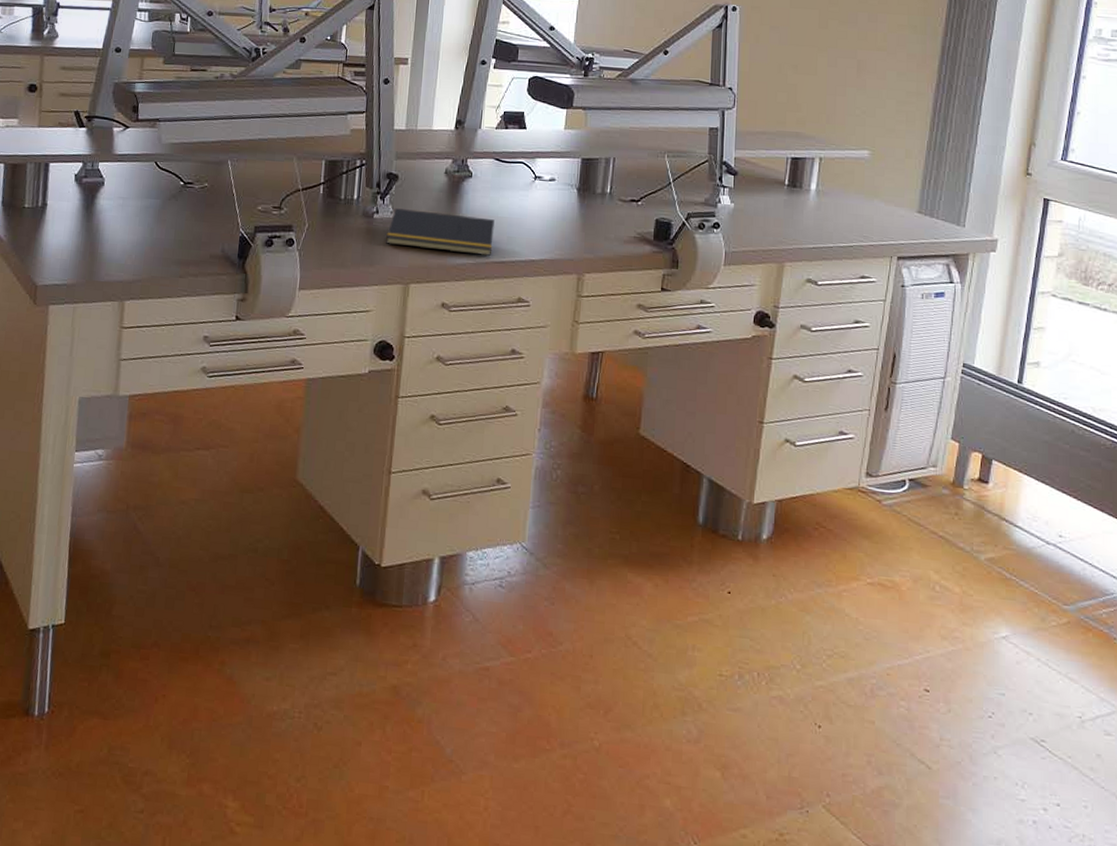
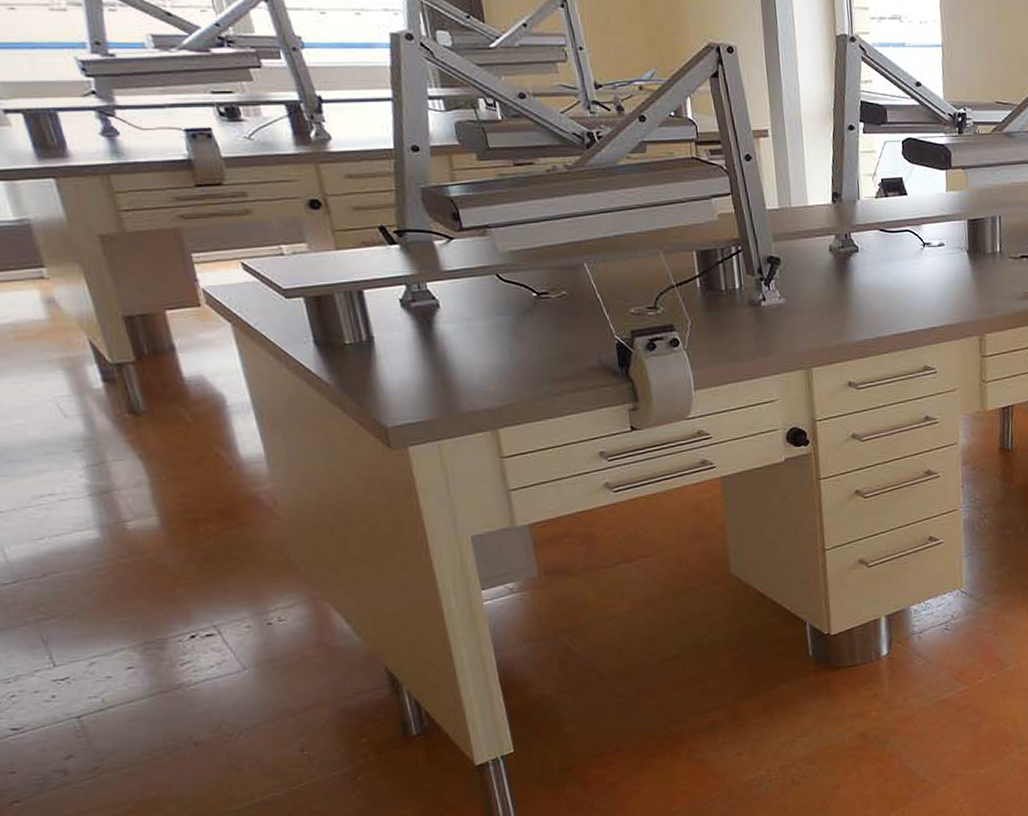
notepad: present [386,208,495,256] -> none [778,291,892,331]

